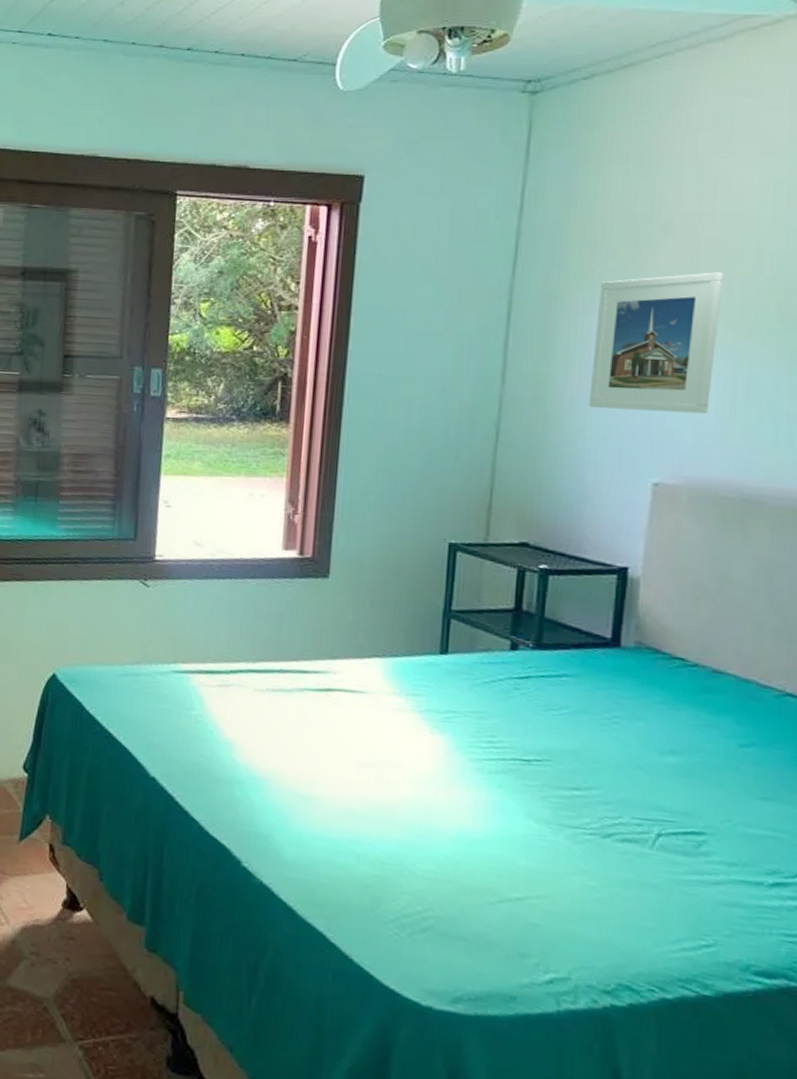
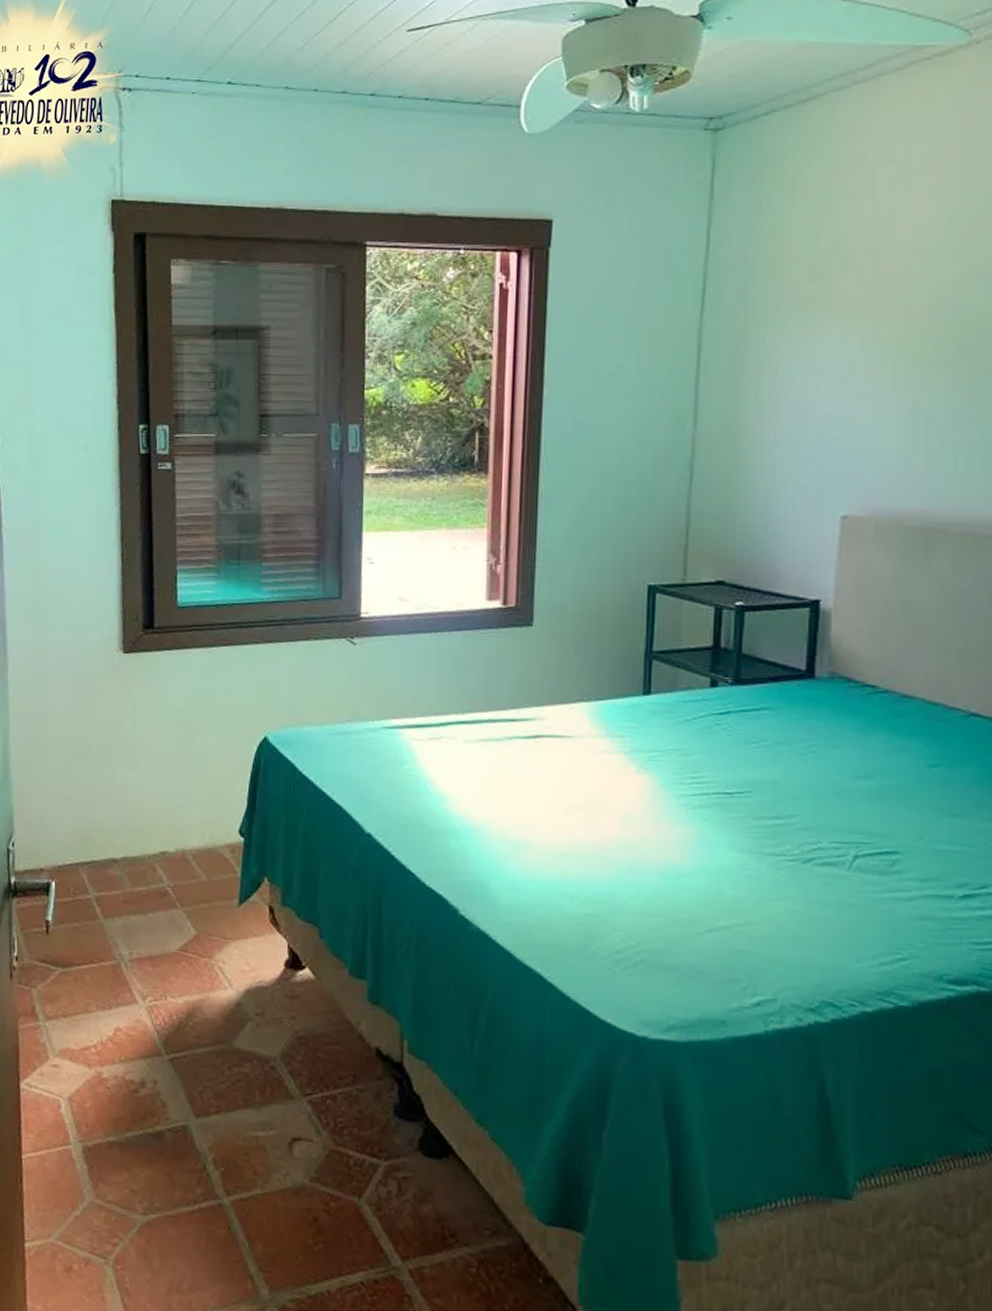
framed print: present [588,272,724,414] -> none [778,305,904,446]

